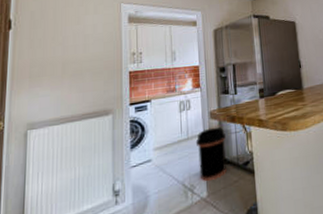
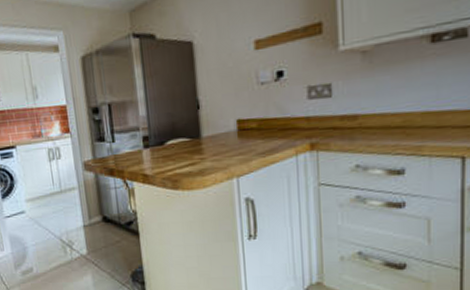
trash can: present [195,127,226,181] -> none [70,180,107,238]

